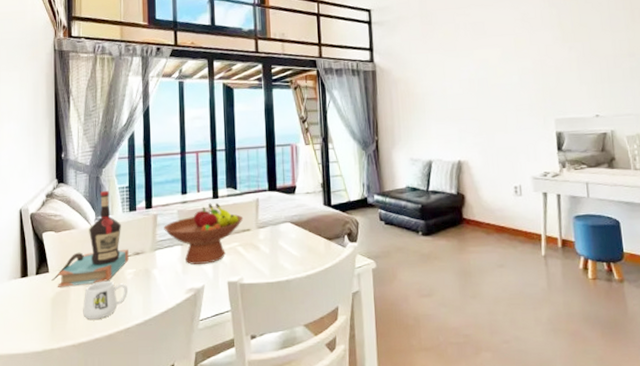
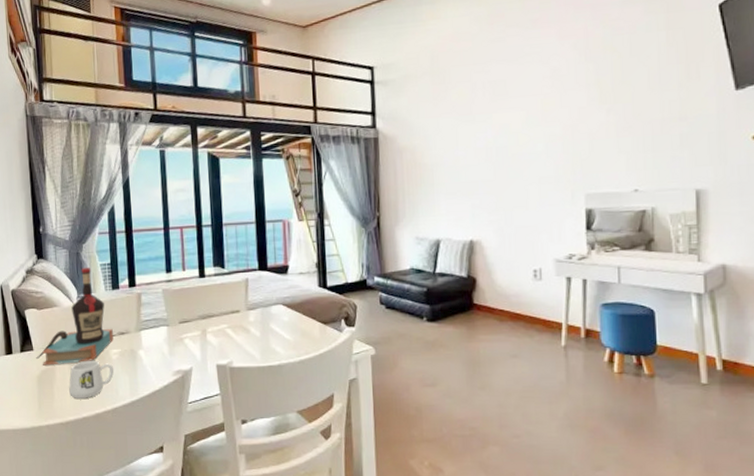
fruit bowl: present [164,202,244,265] -> none [148,282,232,346]

